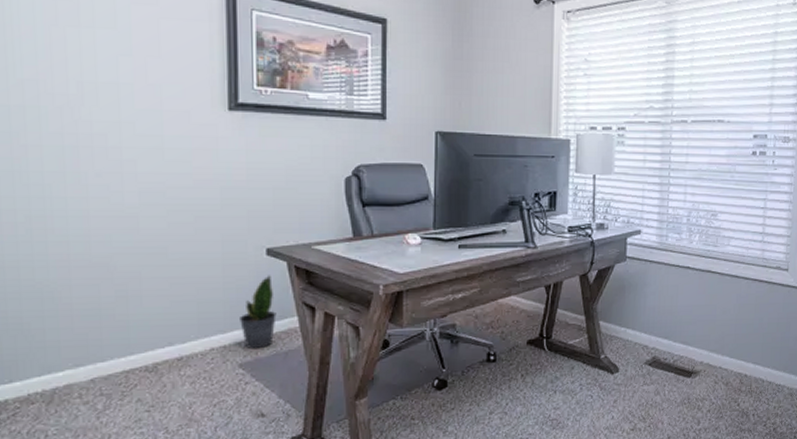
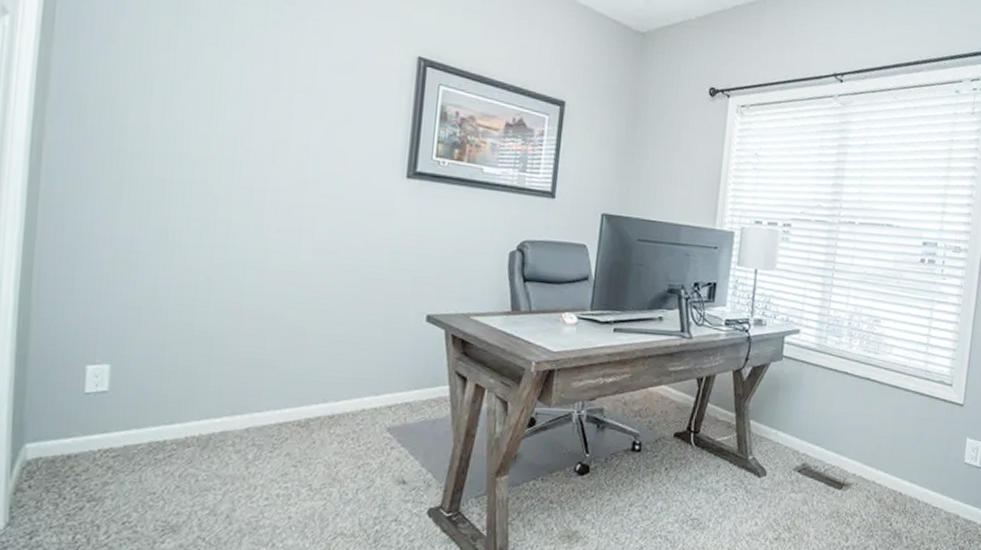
potted plant: present [240,275,276,350] -> none [393,341,429,415]

